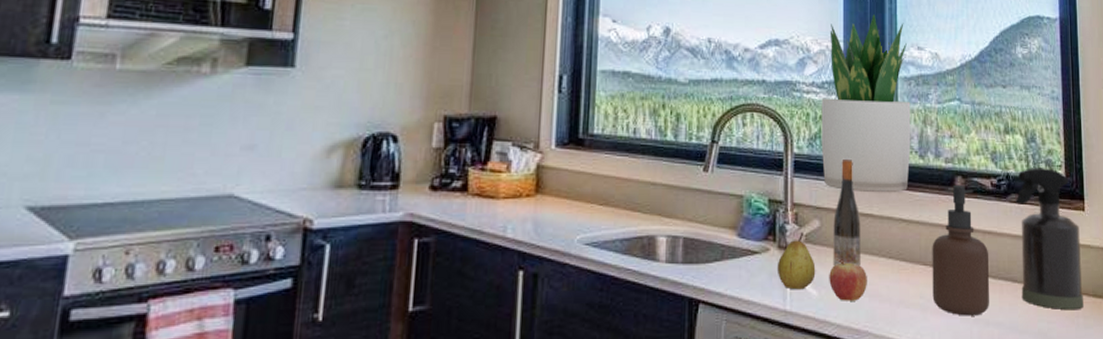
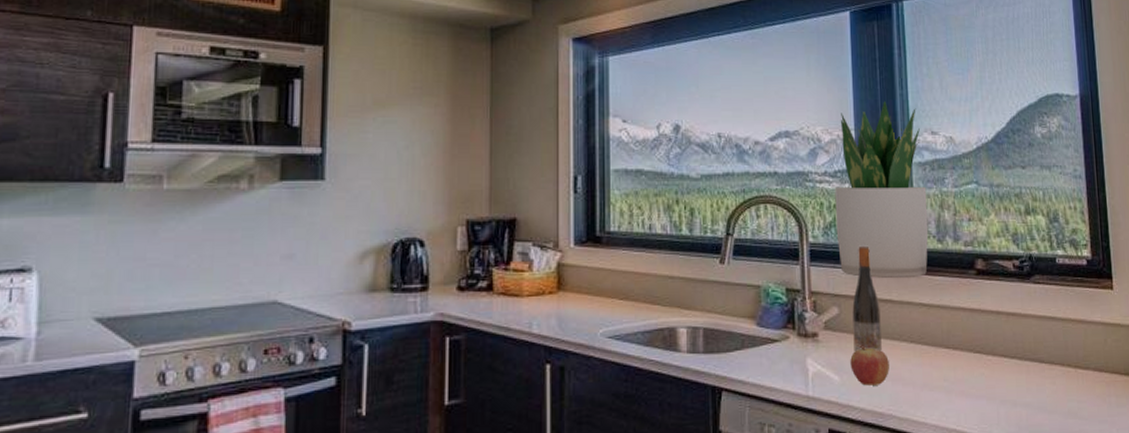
fruit: present [777,232,816,290] -> none [797,320,837,376]
soap dispenser: present [932,186,989,316] -> none [954,268,1016,398]
spray bottle: present [1015,168,1084,309] -> none [1039,247,1115,389]

